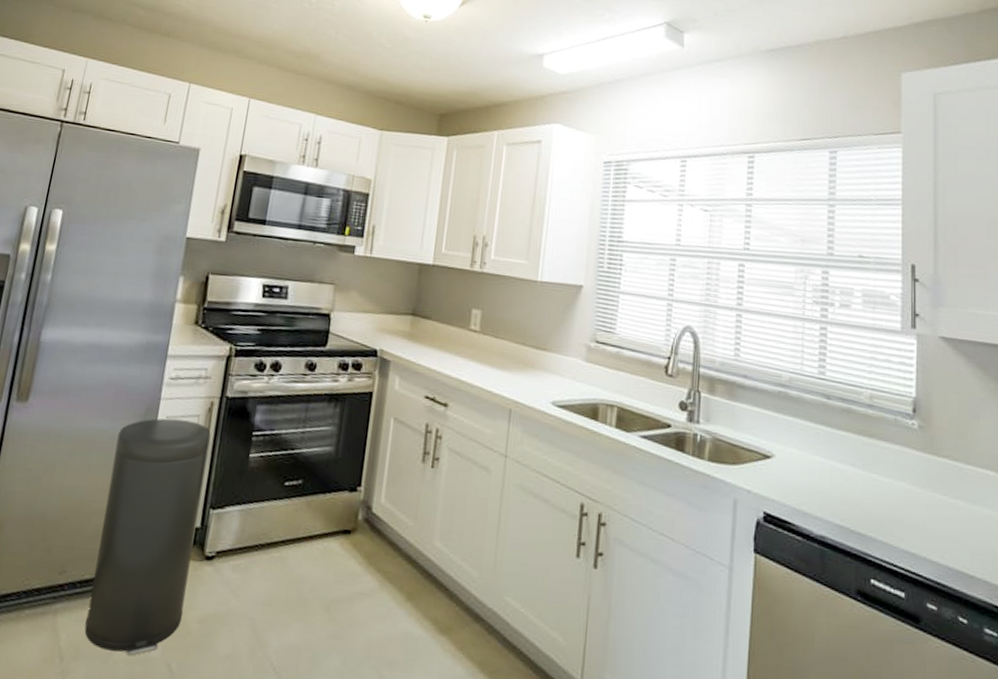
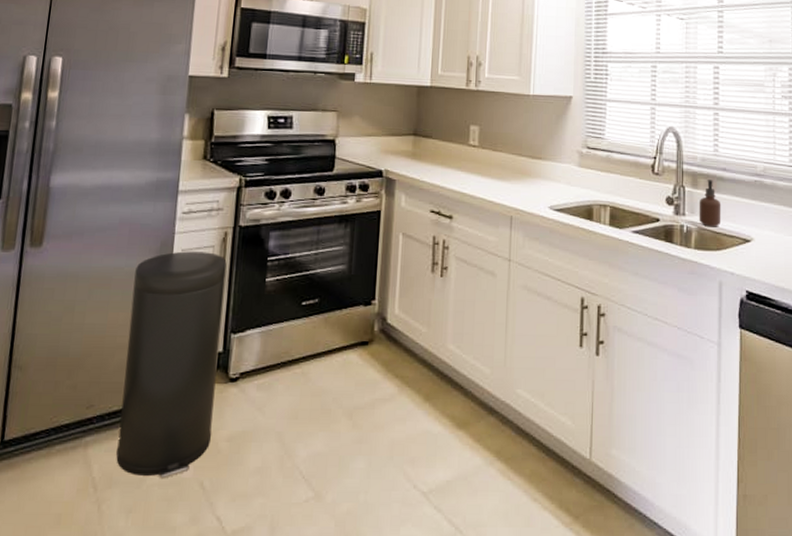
soap dispenser: none [714,386,740,439] -> present [699,180,721,227]

